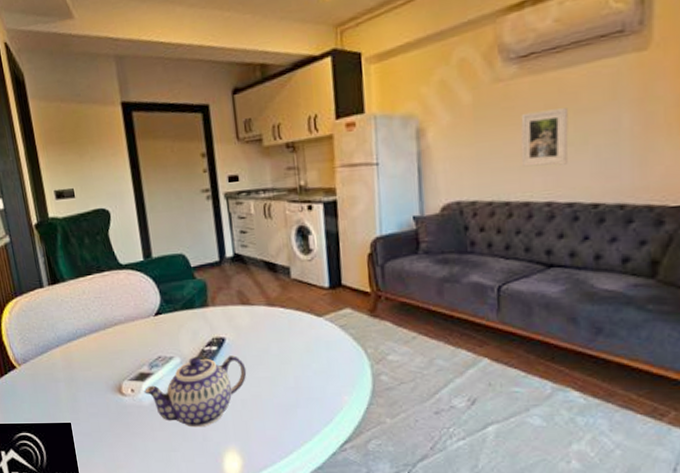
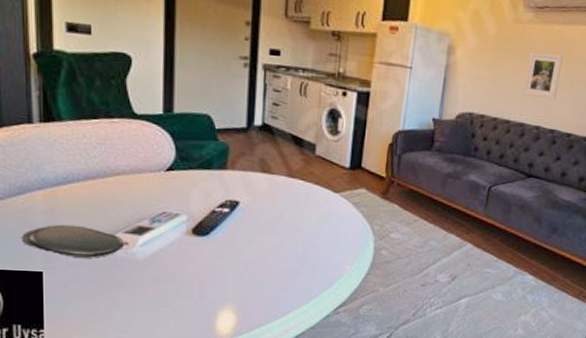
oval tray: none [50,377,132,407] -> present [21,224,126,258]
teapot: present [144,355,247,428] -> none [141,216,256,285]

